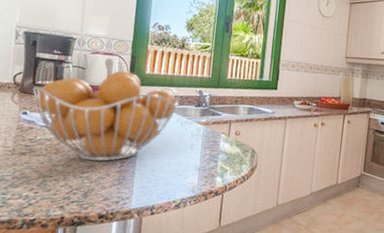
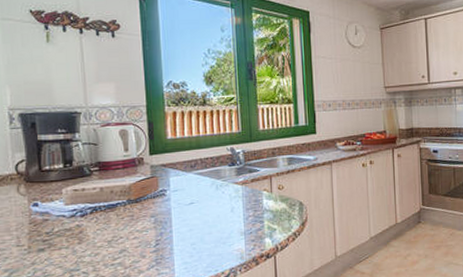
fruit basket: present [32,70,179,162] -> none [40,140,211,245]

